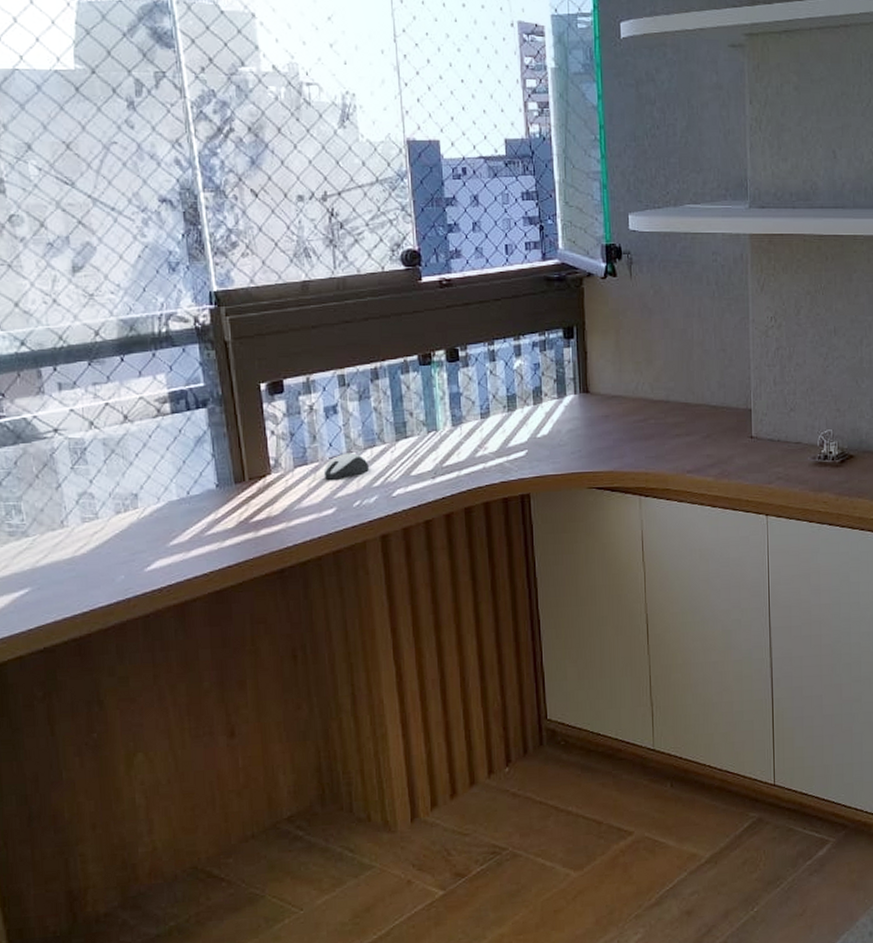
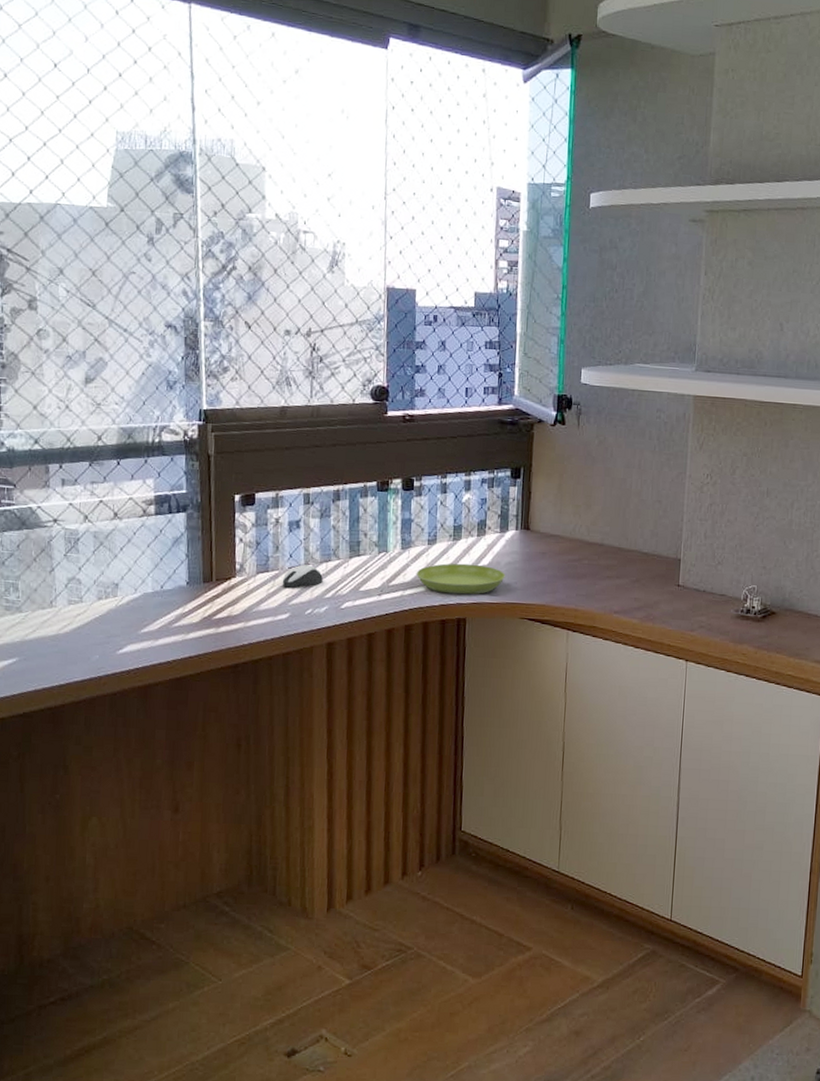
saucer: none [471,435,568,469] -> present [416,563,505,595]

